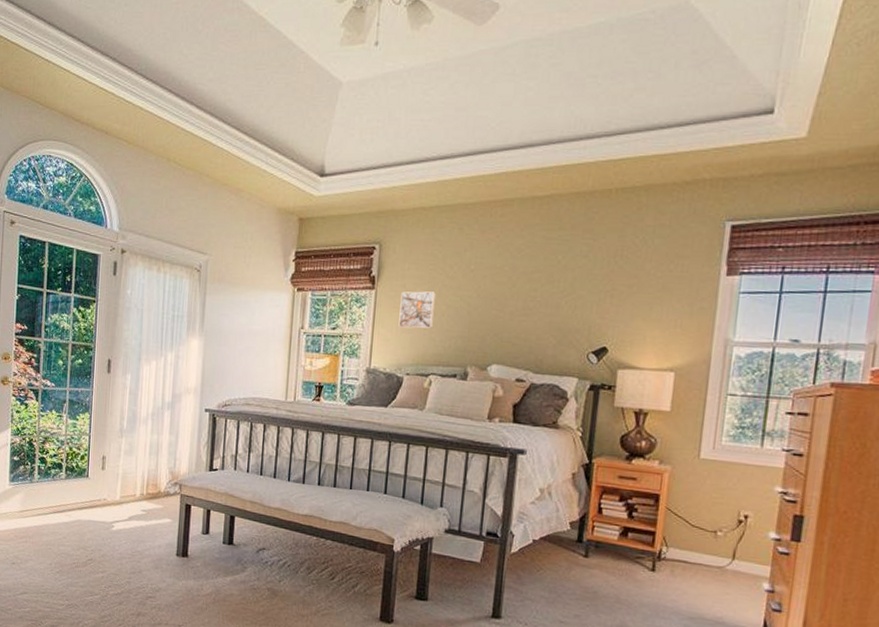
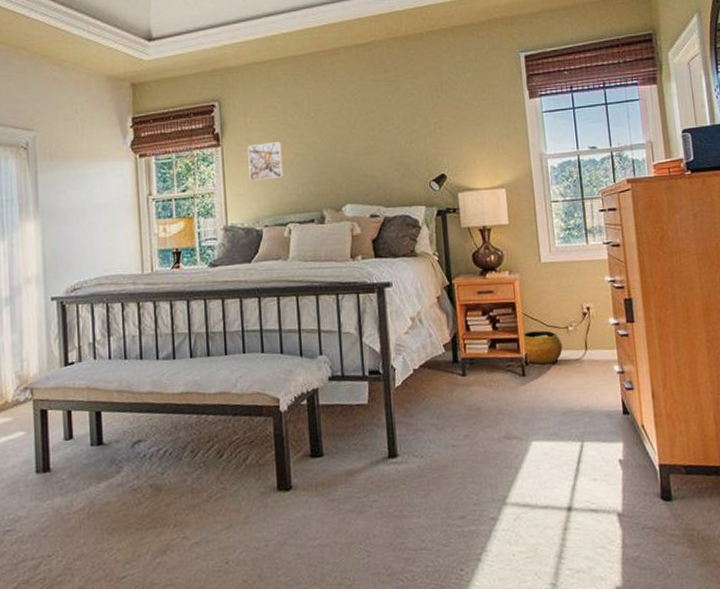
clay pot: none [658,527,706,567] -> present [521,330,563,366]

